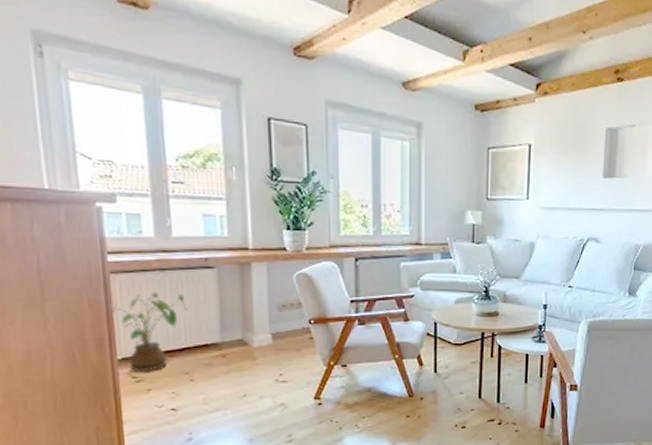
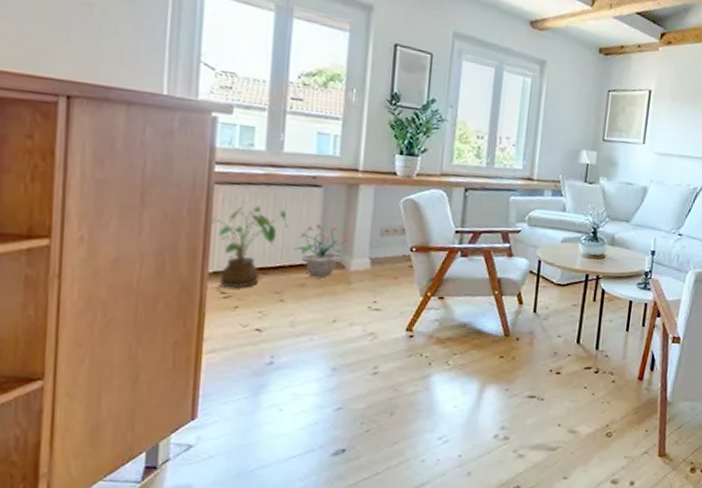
potted plant: none [197,304,248,356] -> present [295,224,349,278]

